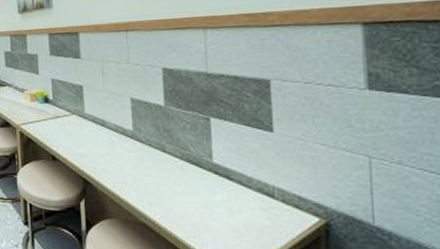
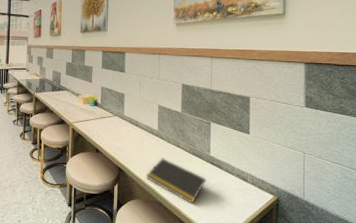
notepad: none [121,166,211,226] -> present [146,158,207,204]

